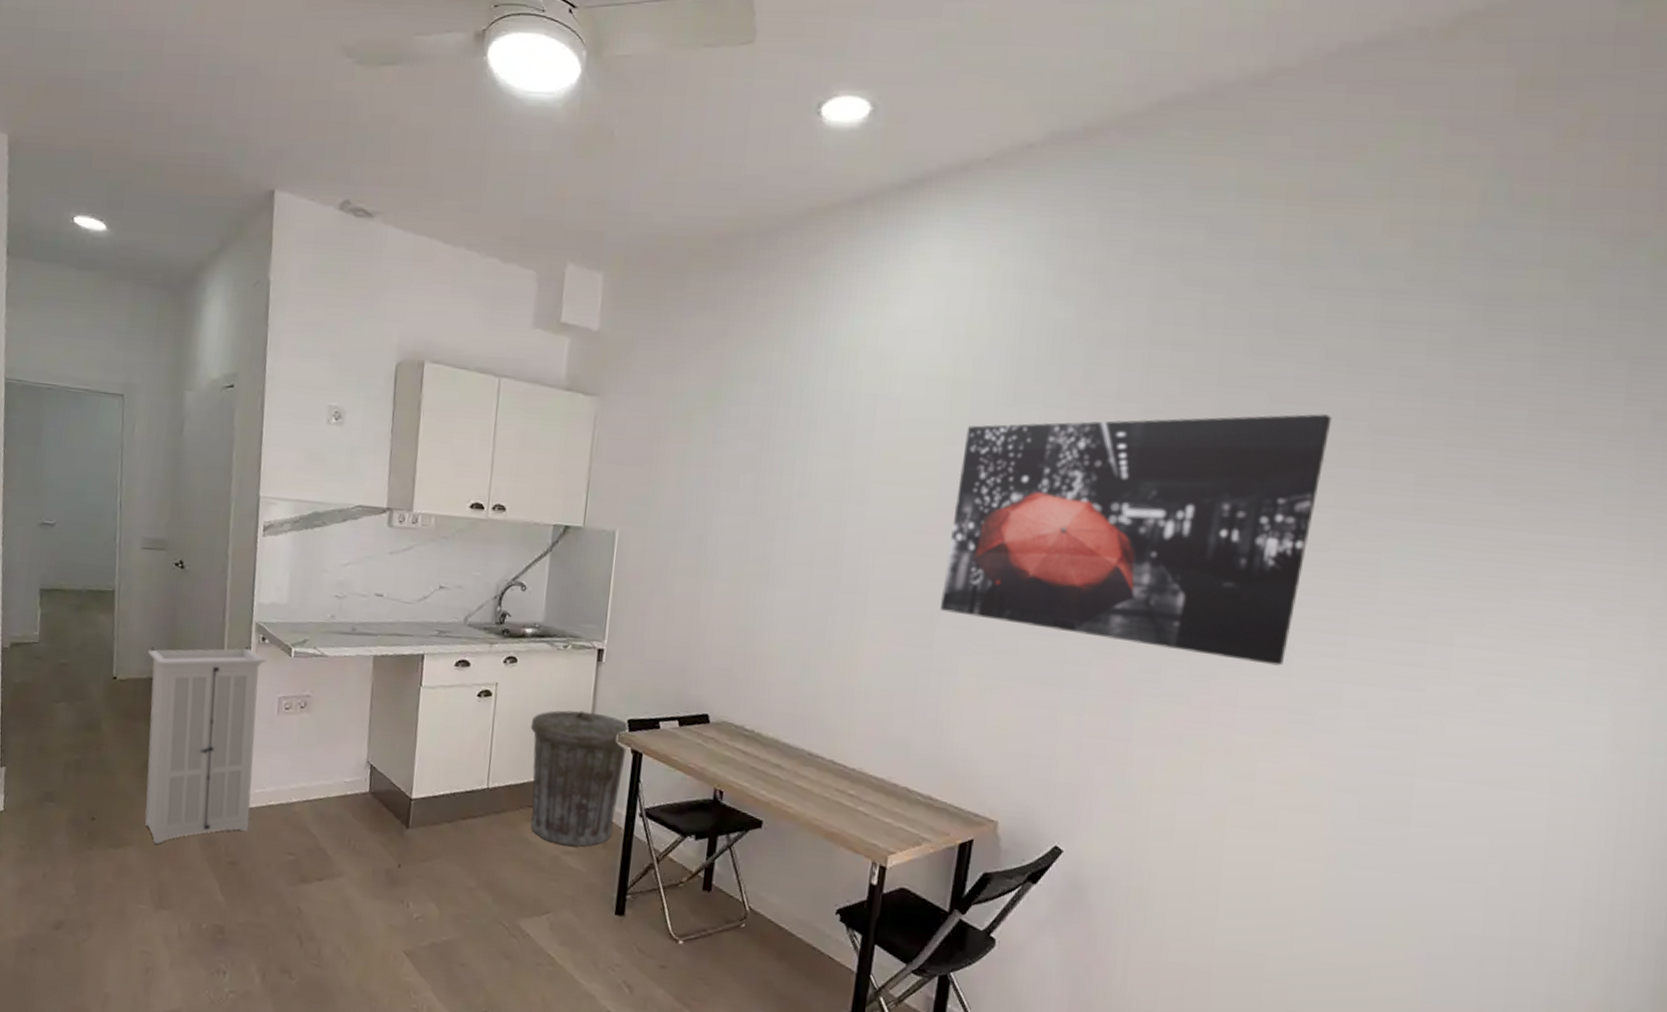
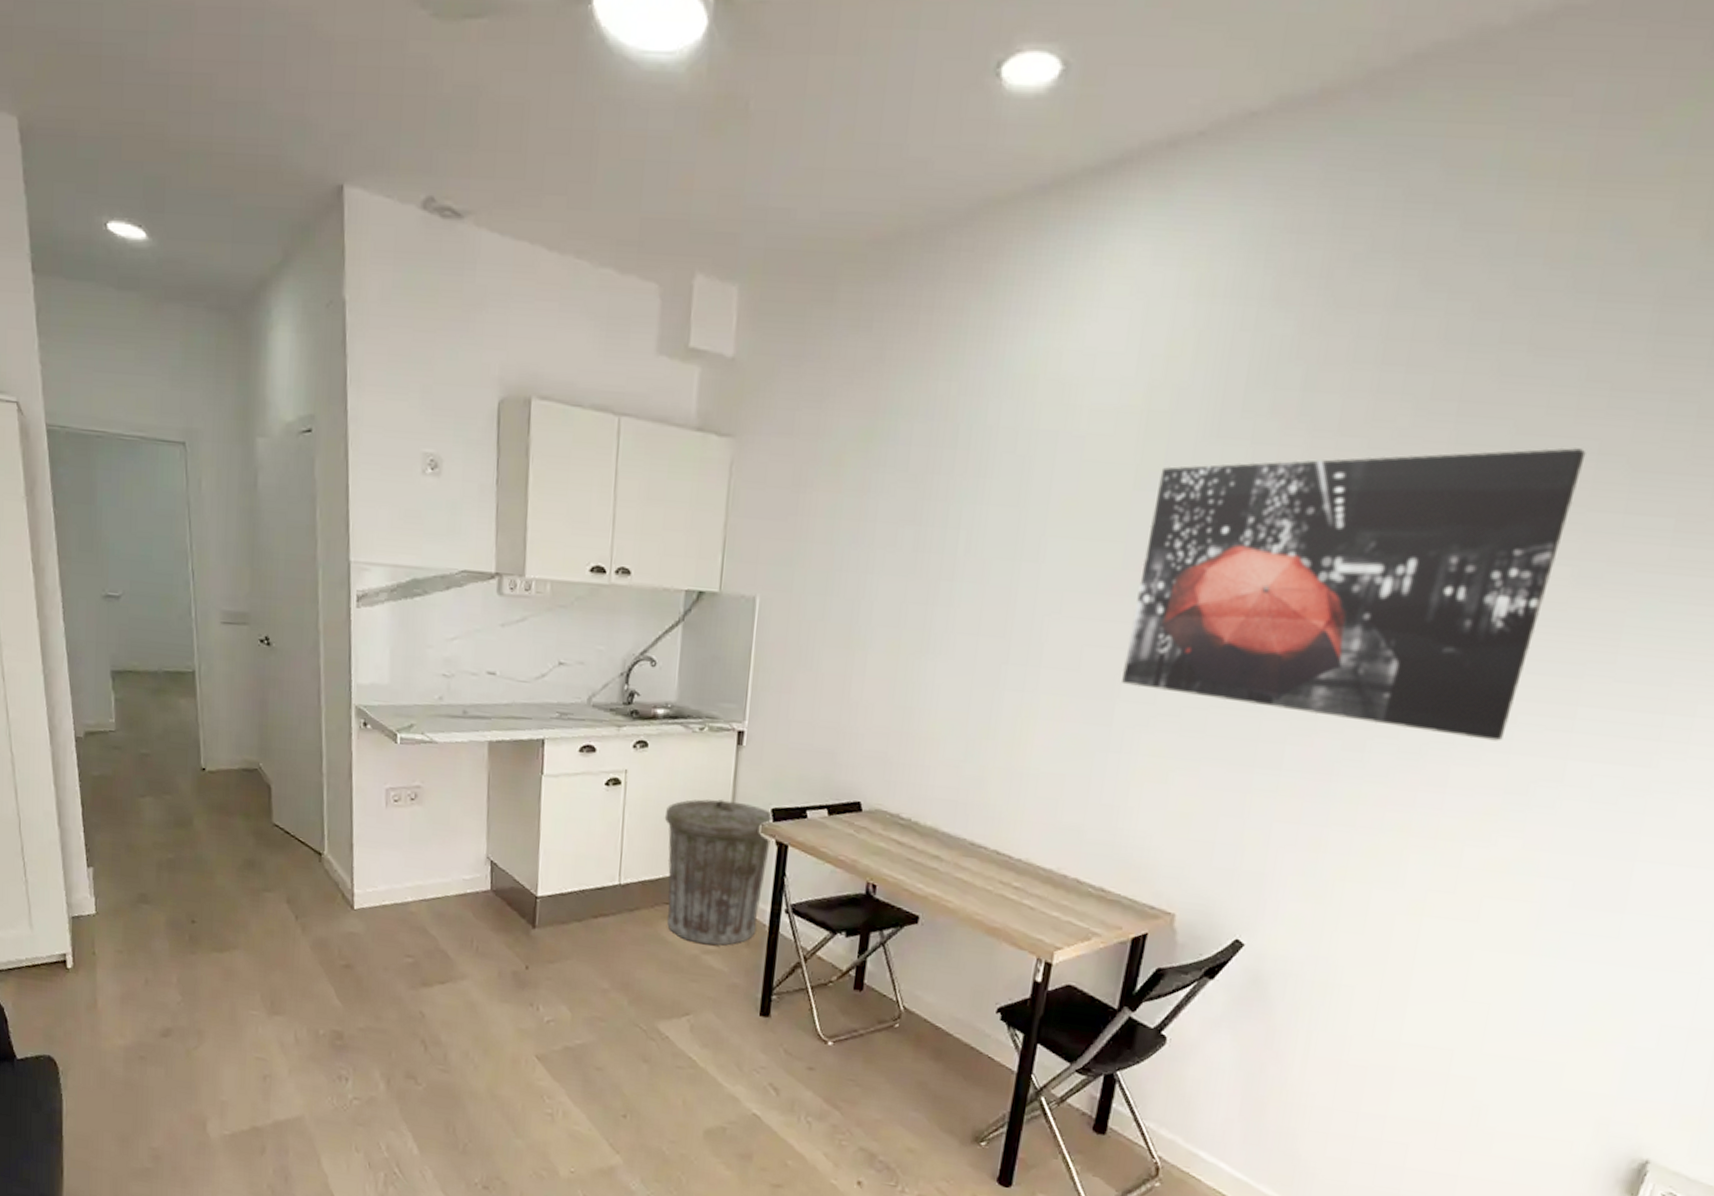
storage cabinet: present [145,646,266,844] -> none [237,732,370,948]

